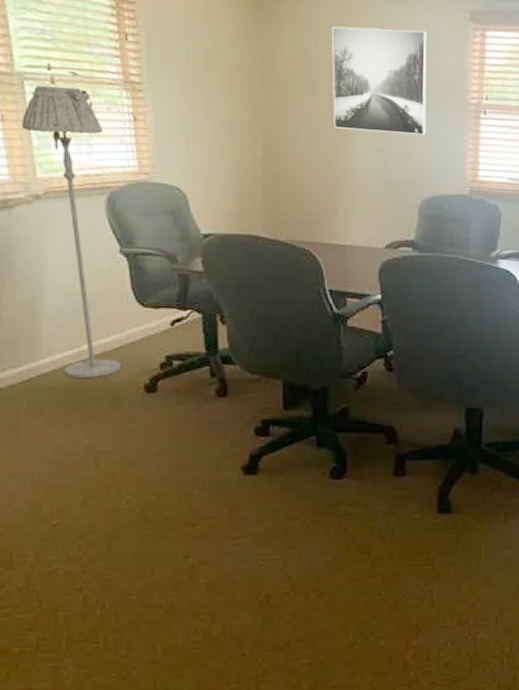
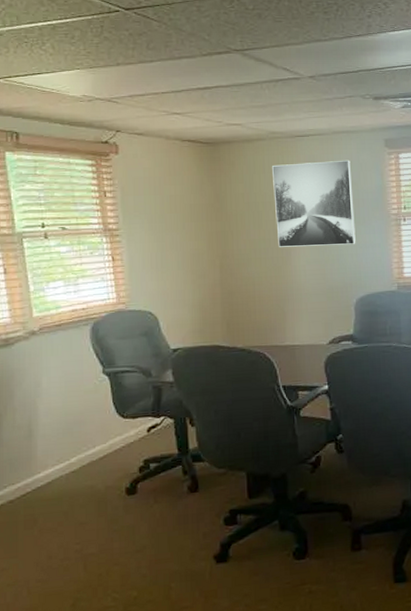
floor lamp: present [22,85,121,378] -> none [21,239,105,488]

